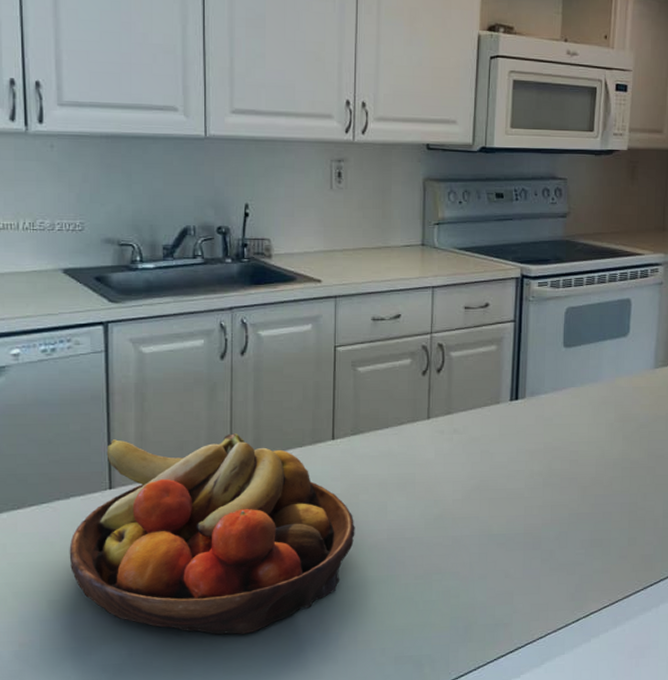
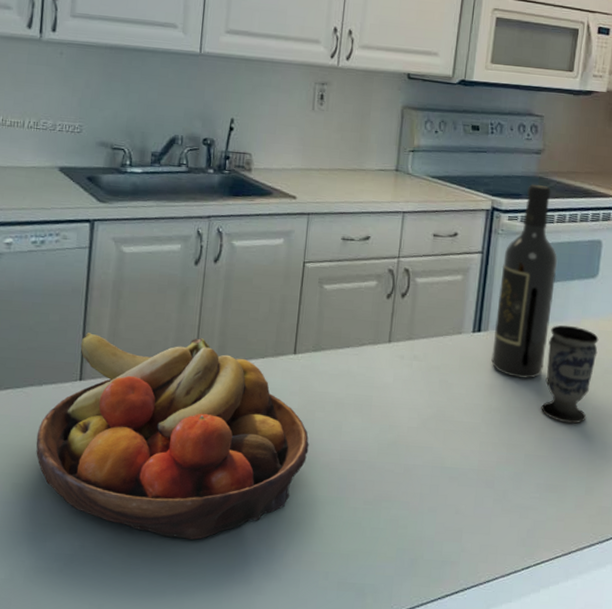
wine bottle: none [530,248,589,441] -> present [491,184,558,379]
cup: none [581,385,633,480] -> present [541,325,599,424]

